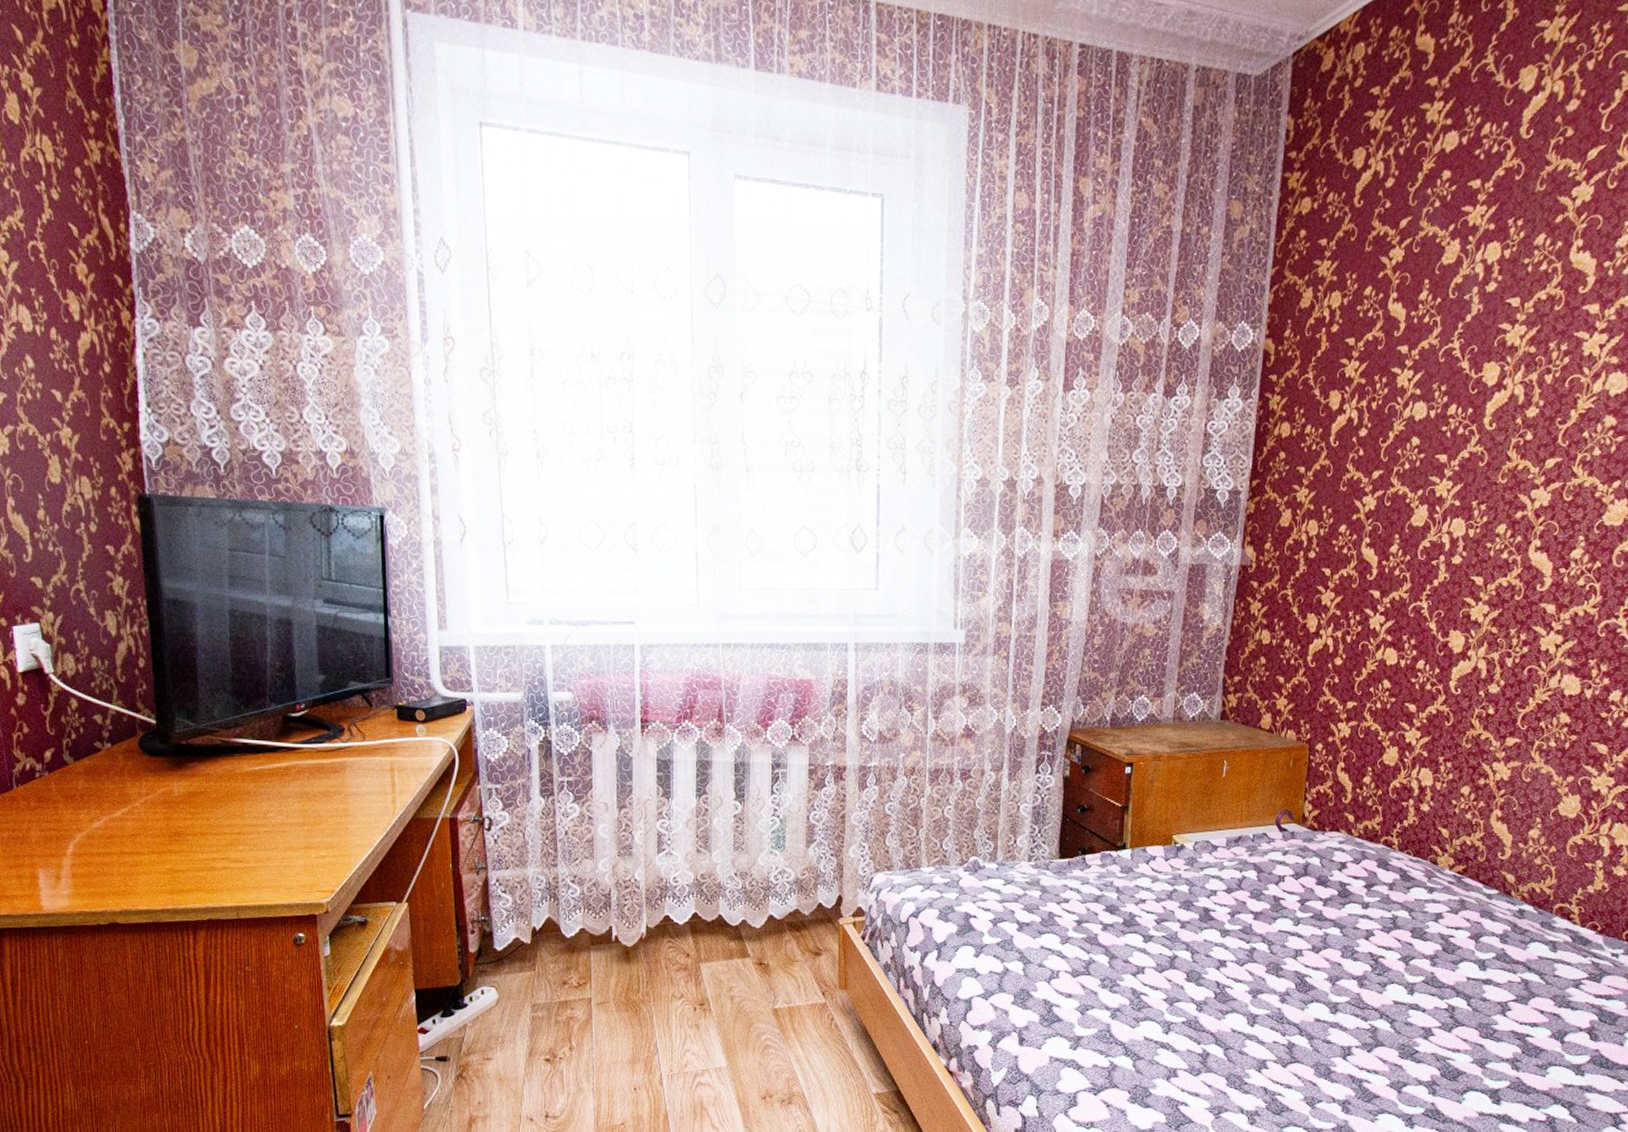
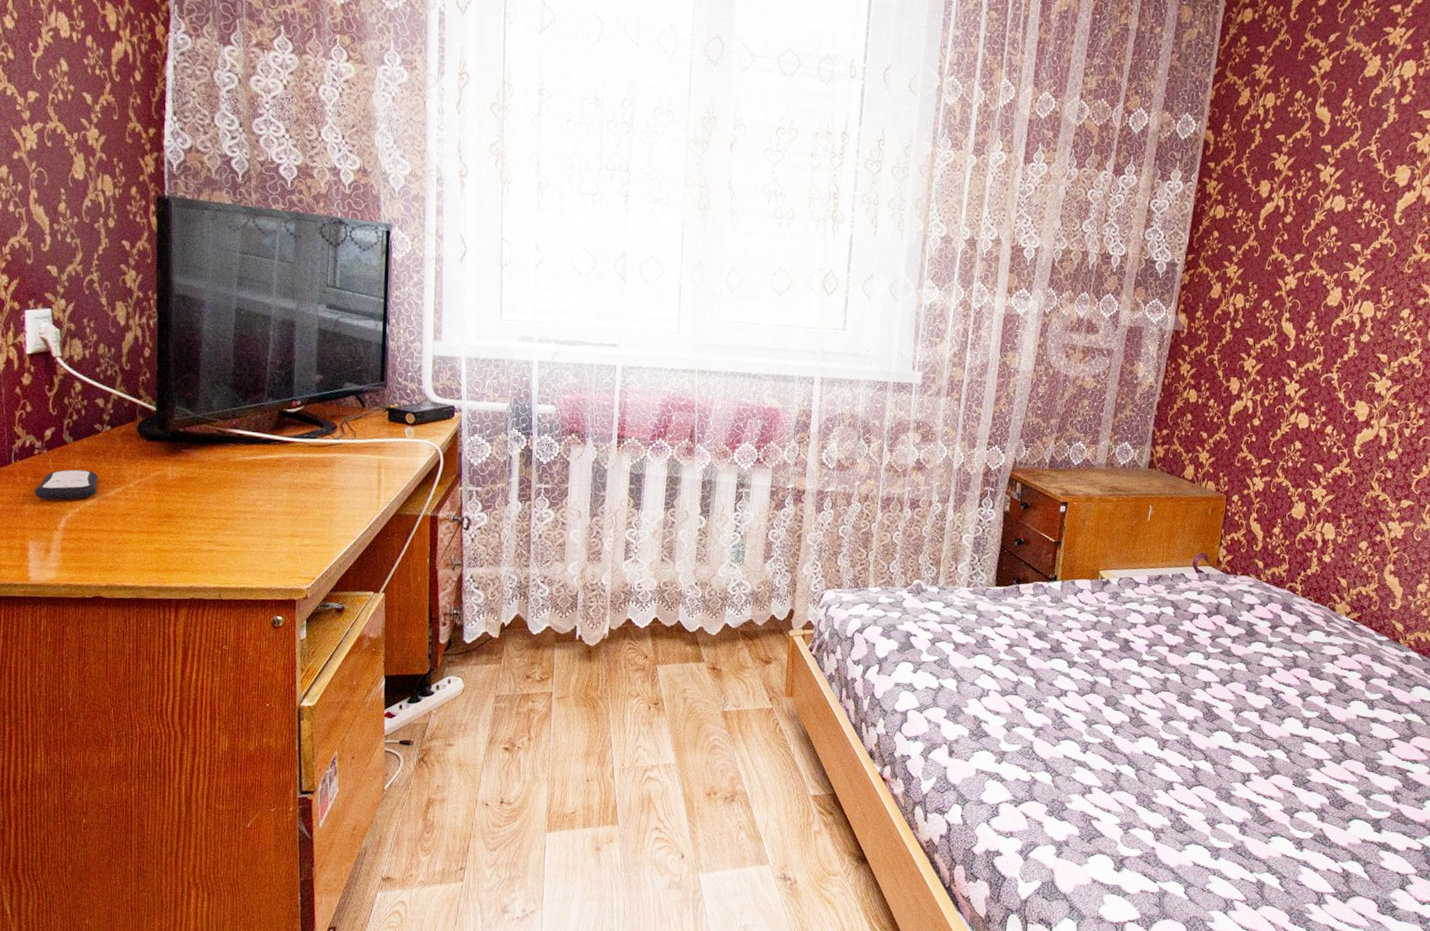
remote control: none [39,791,103,824] -> present [34,469,98,500]

